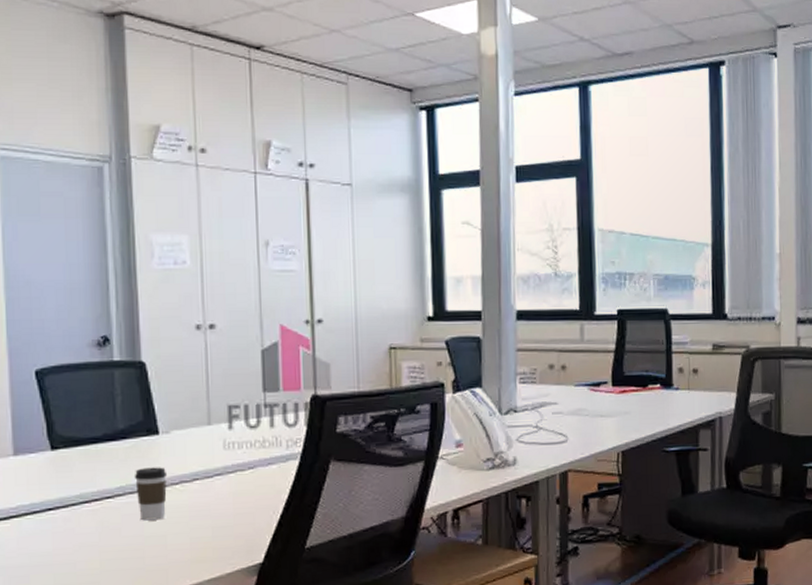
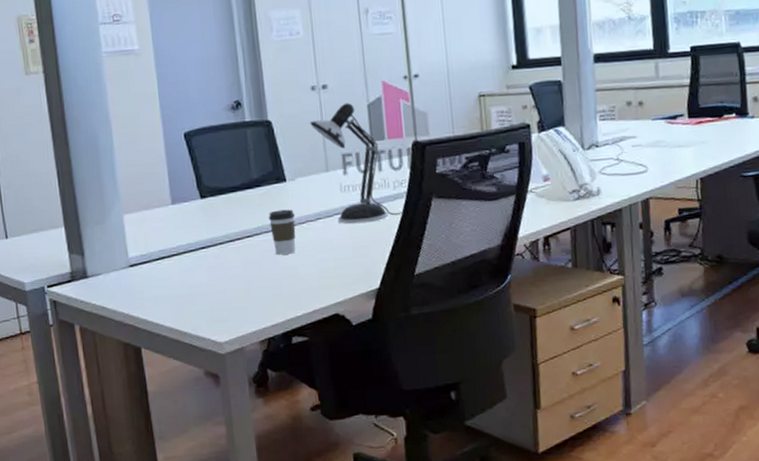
desk lamp: none [192,346,295,488] -> present [310,102,402,224]

